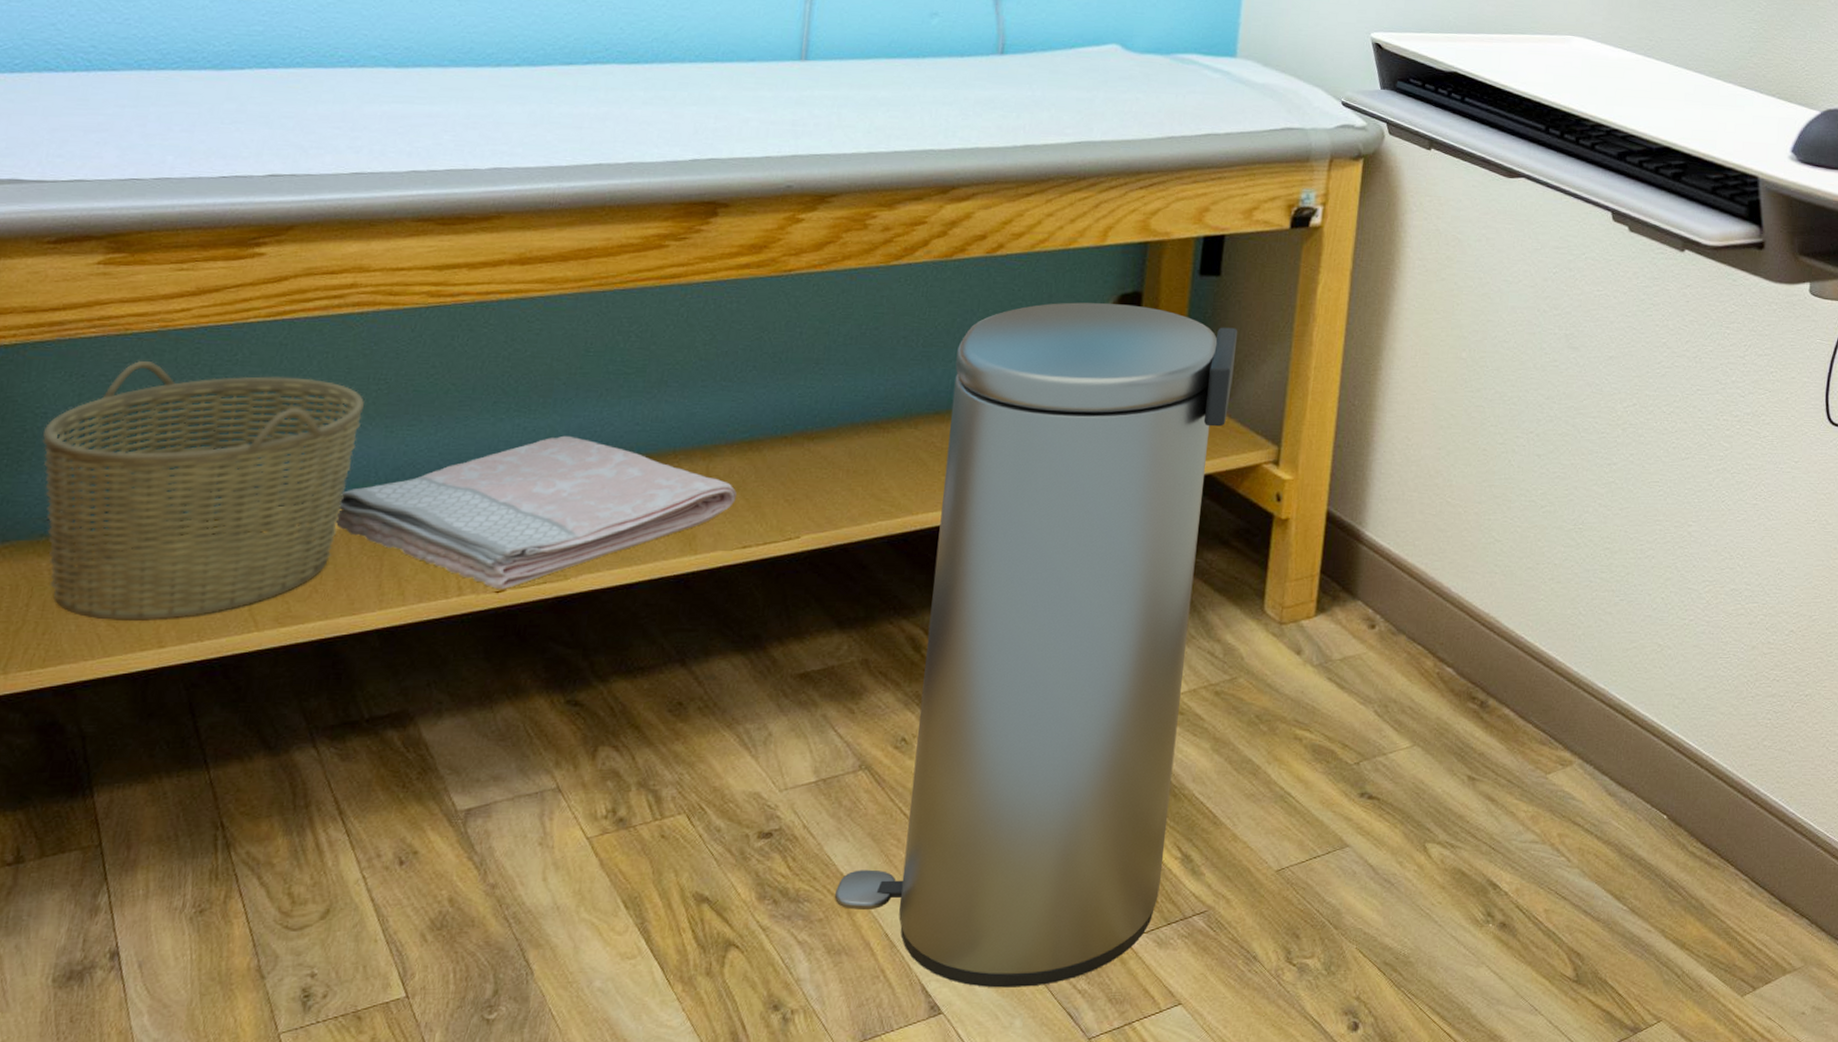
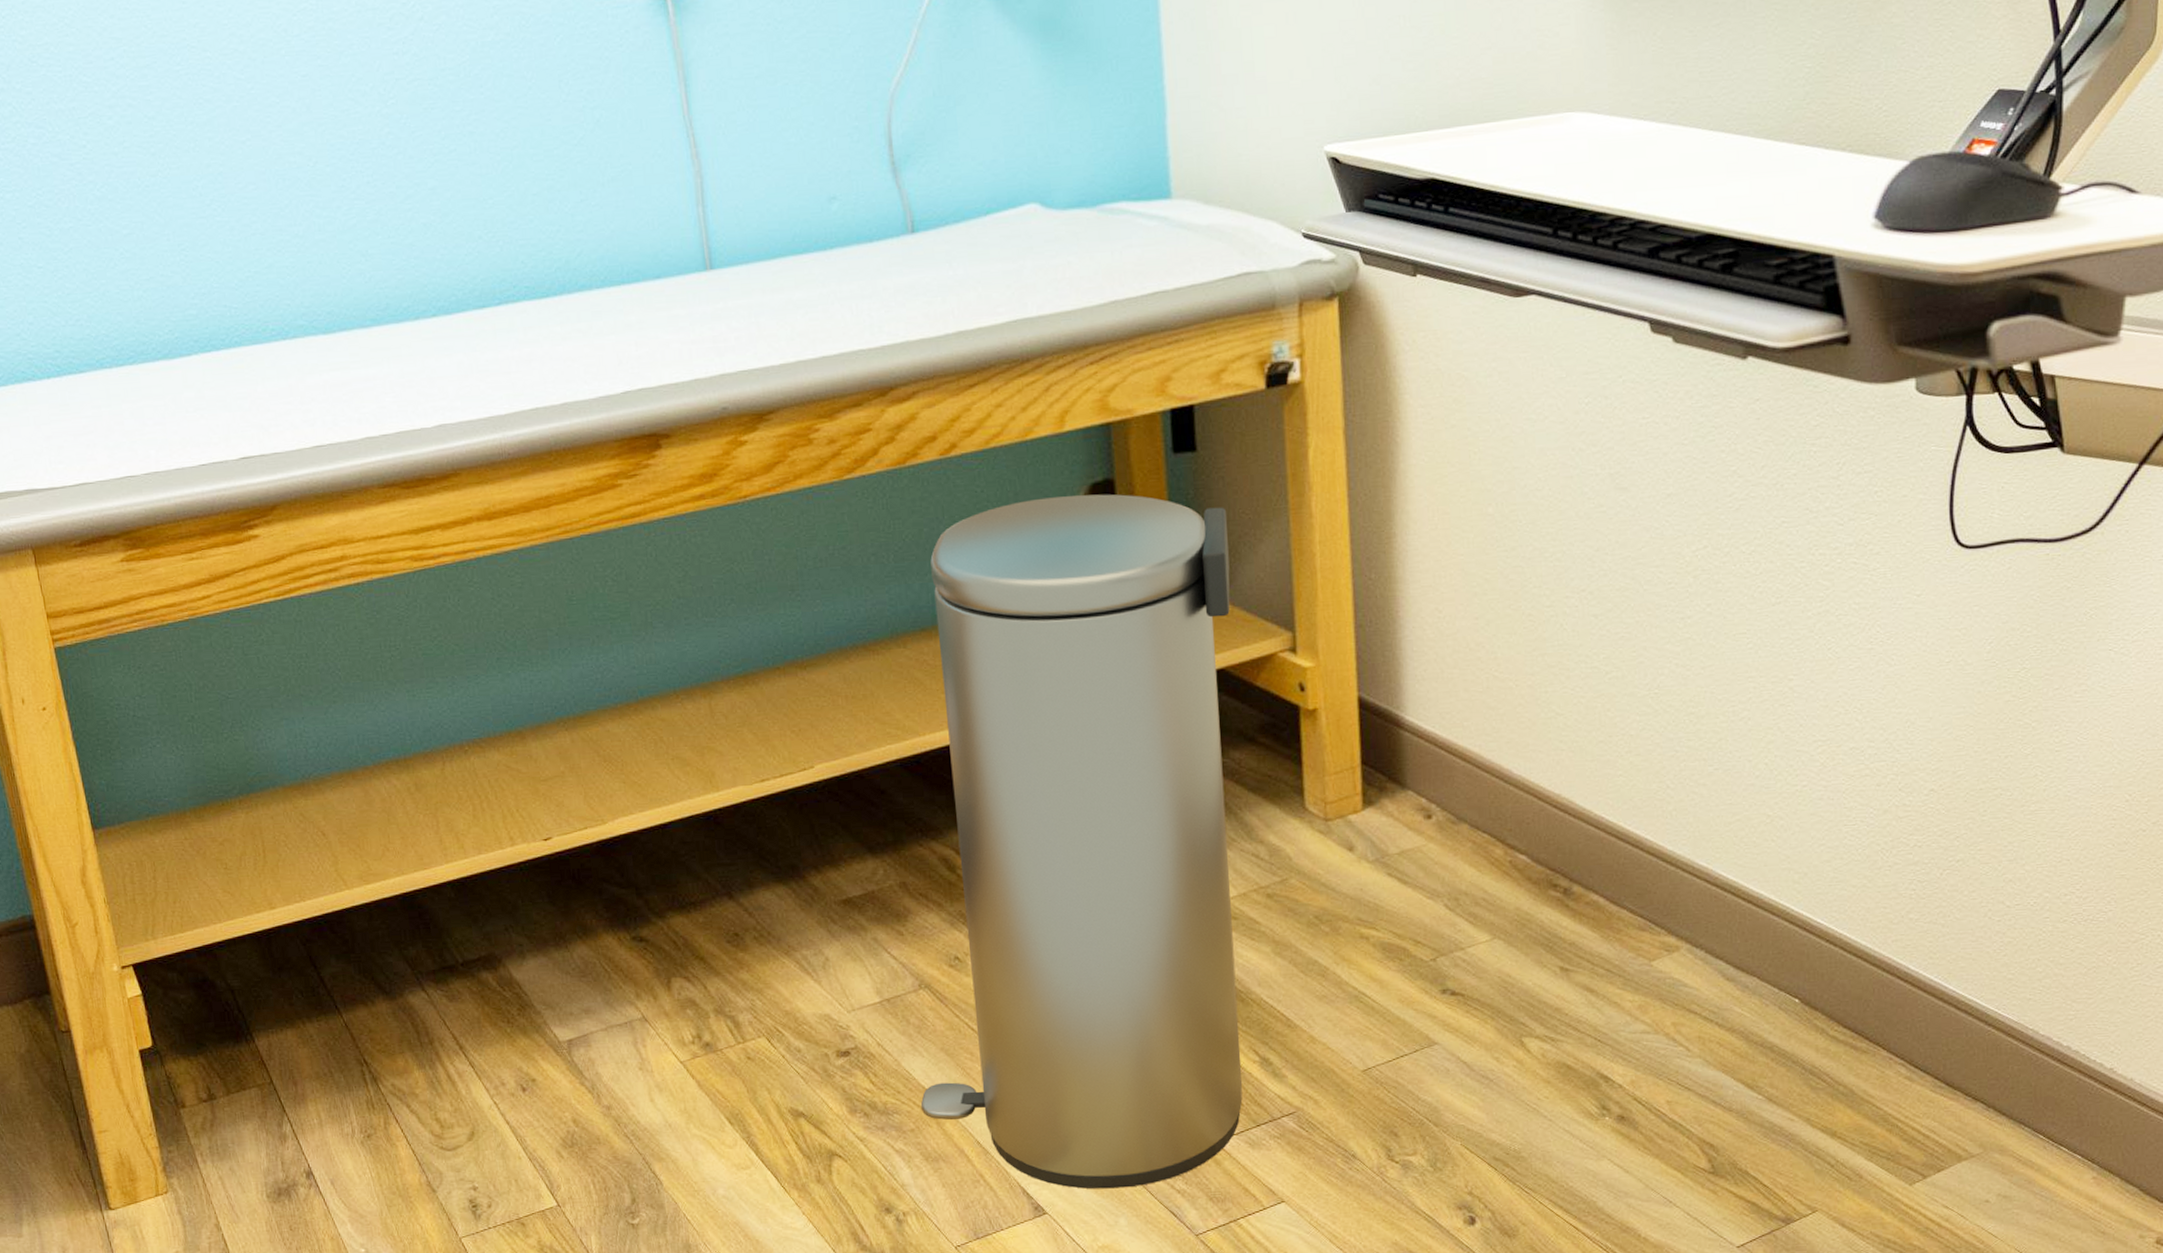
basket: present [42,360,365,621] -> none [121,648,391,887]
towel: present [336,435,737,589] -> none [385,685,744,837]

